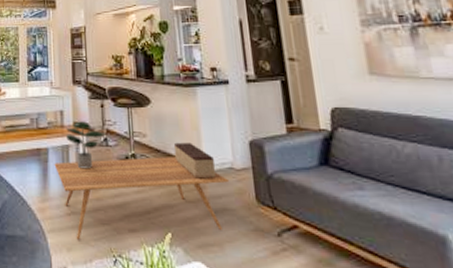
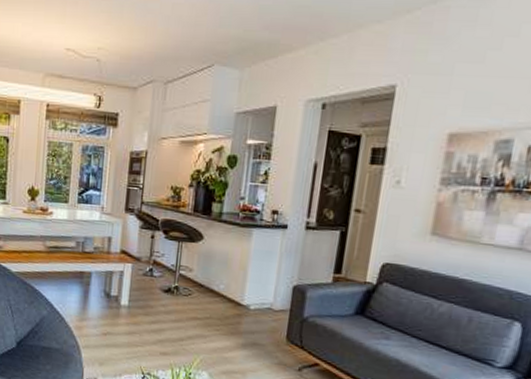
coffee table: present [54,157,230,240] -> none [96,286,266,361]
potted plant: present [66,121,106,169] -> none [111,249,152,296]
decorative box: present [175,142,217,179] -> none [217,280,256,317]

